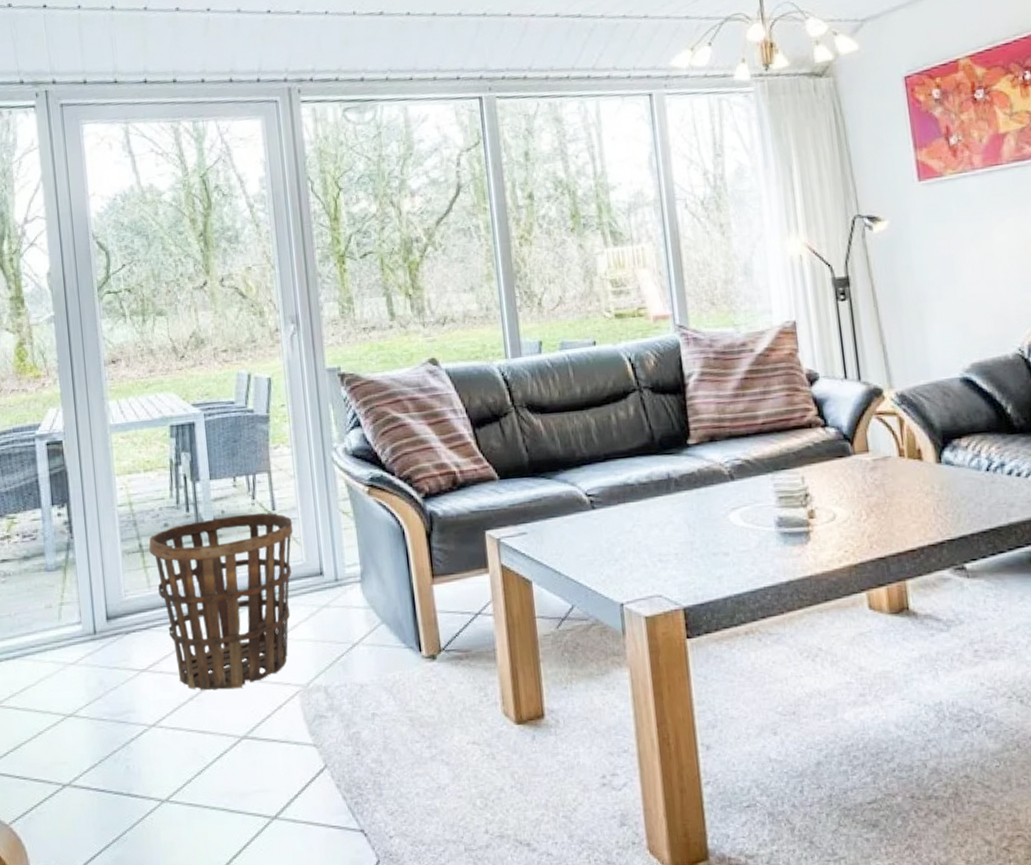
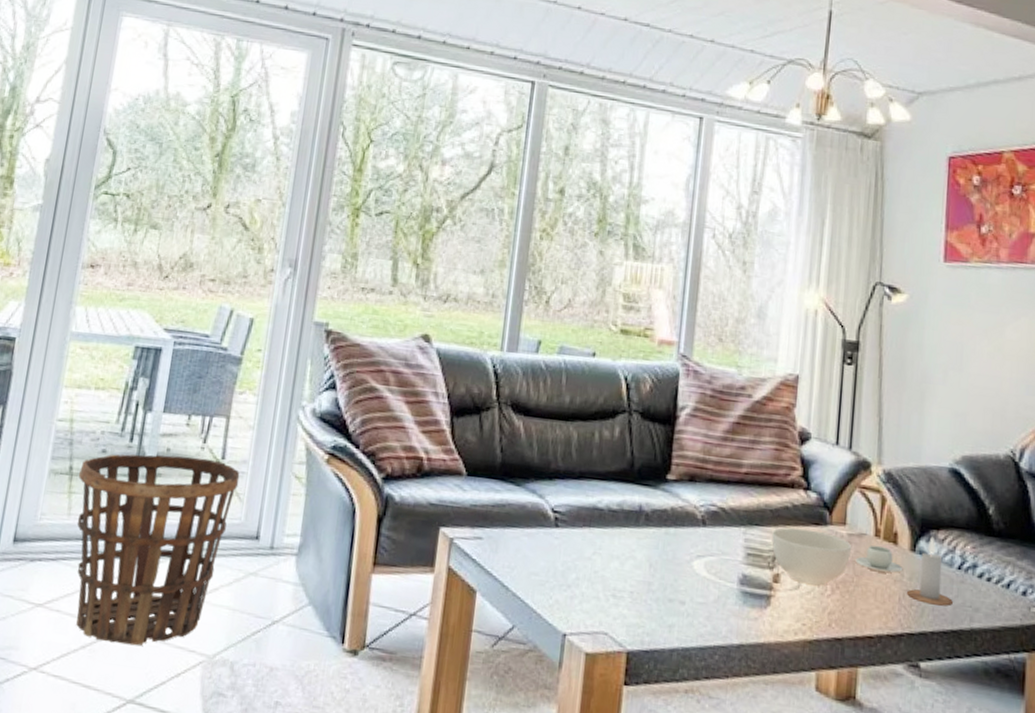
bowl: none [799,463,879,514] -> present [772,527,852,586]
teacup: none [884,465,933,490] -> present [855,545,903,573]
candle: none [940,445,987,509] -> present [907,536,953,606]

